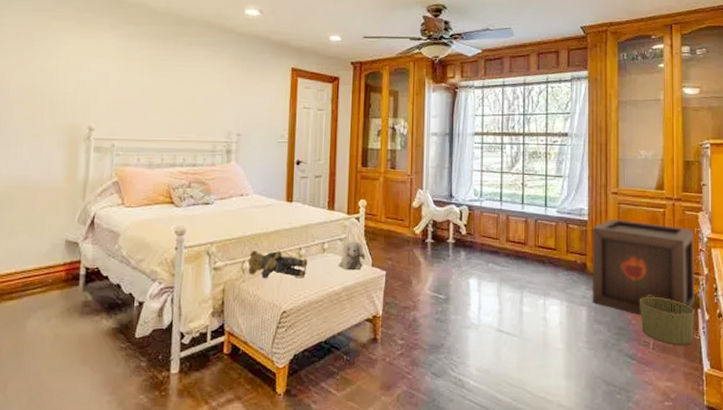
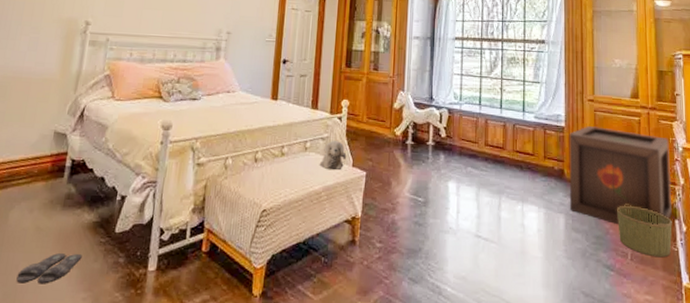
slippers: none [40,359,104,389] -> present [16,253,82,284]
teddy bear: present [248,250,308,278] -> none [231,147,290,176]

